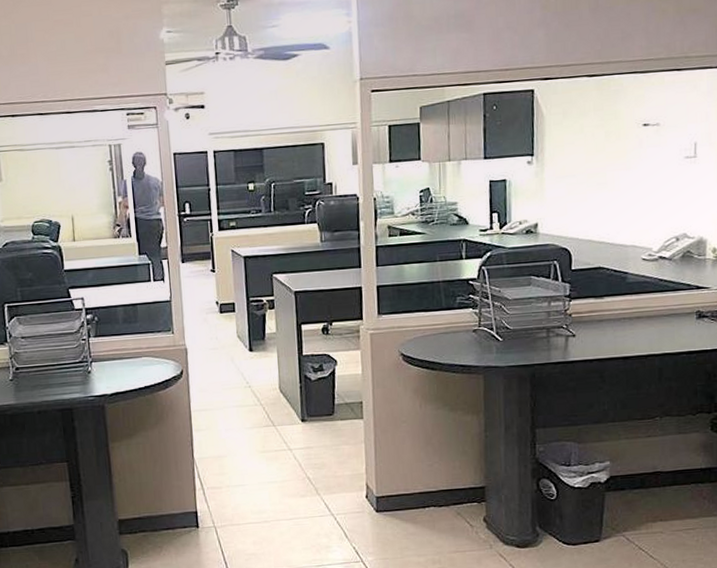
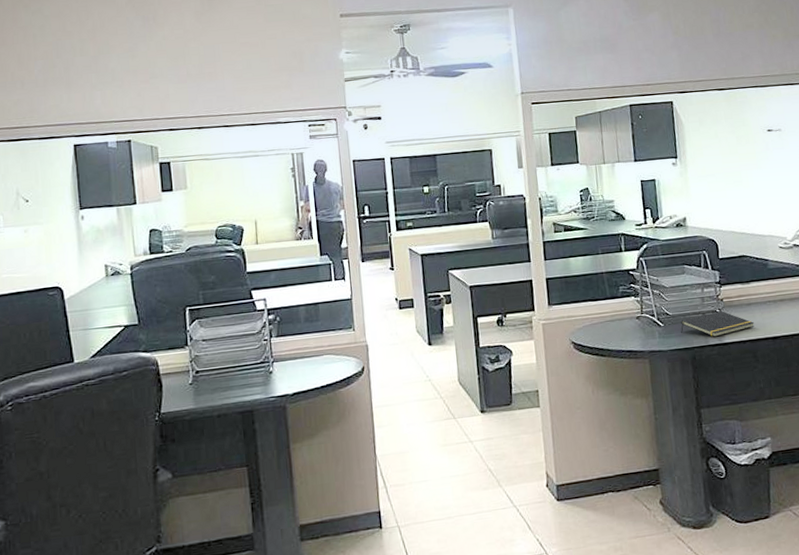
notepad: none [521,327,605,355] -> present [681,311,755,337]

